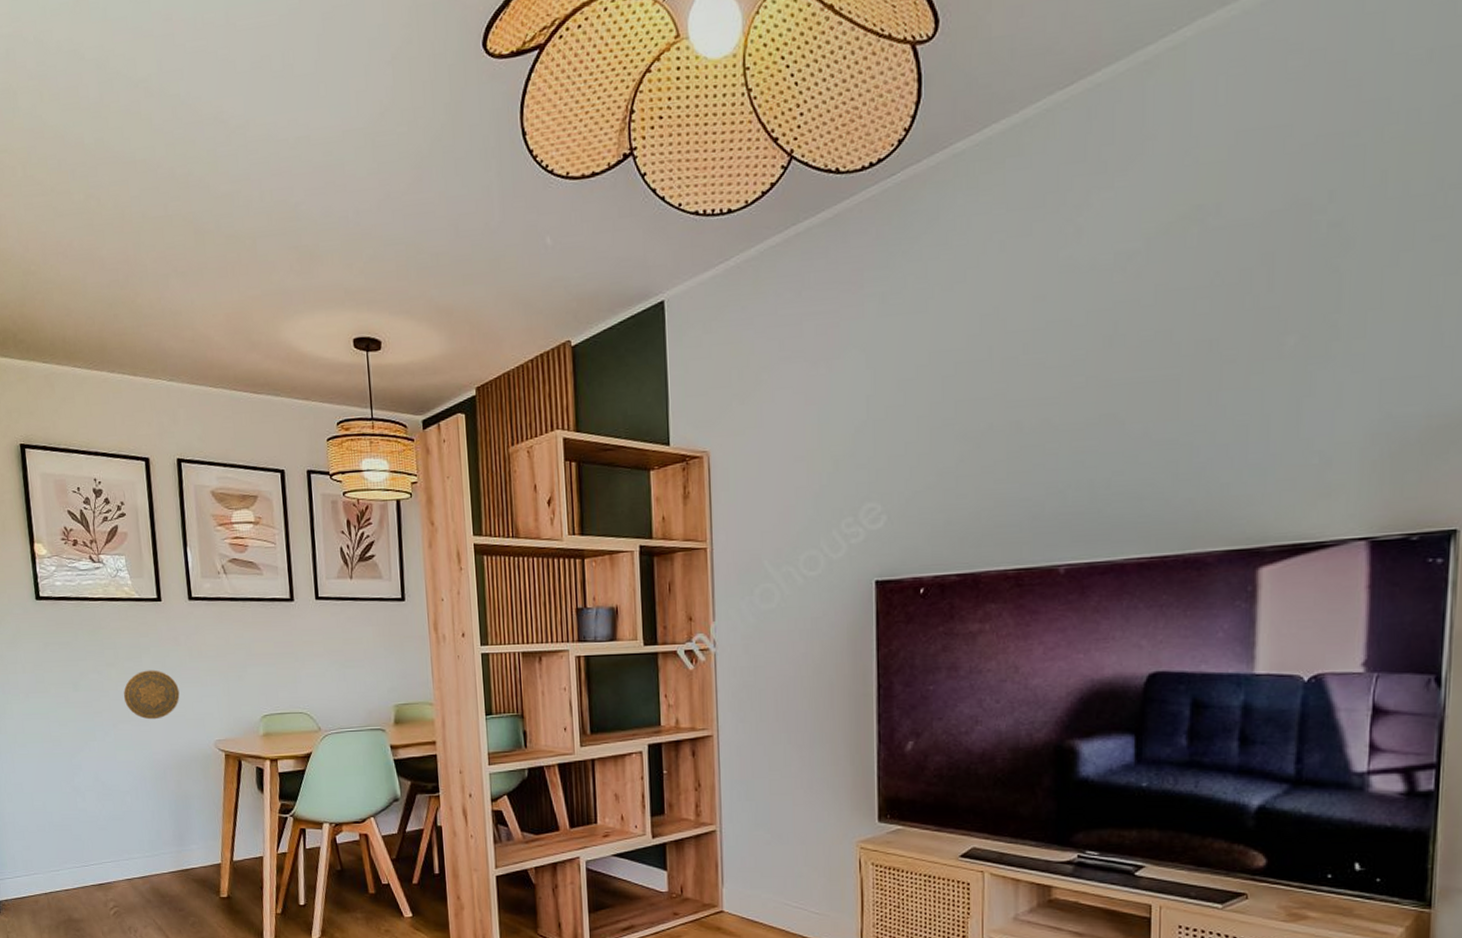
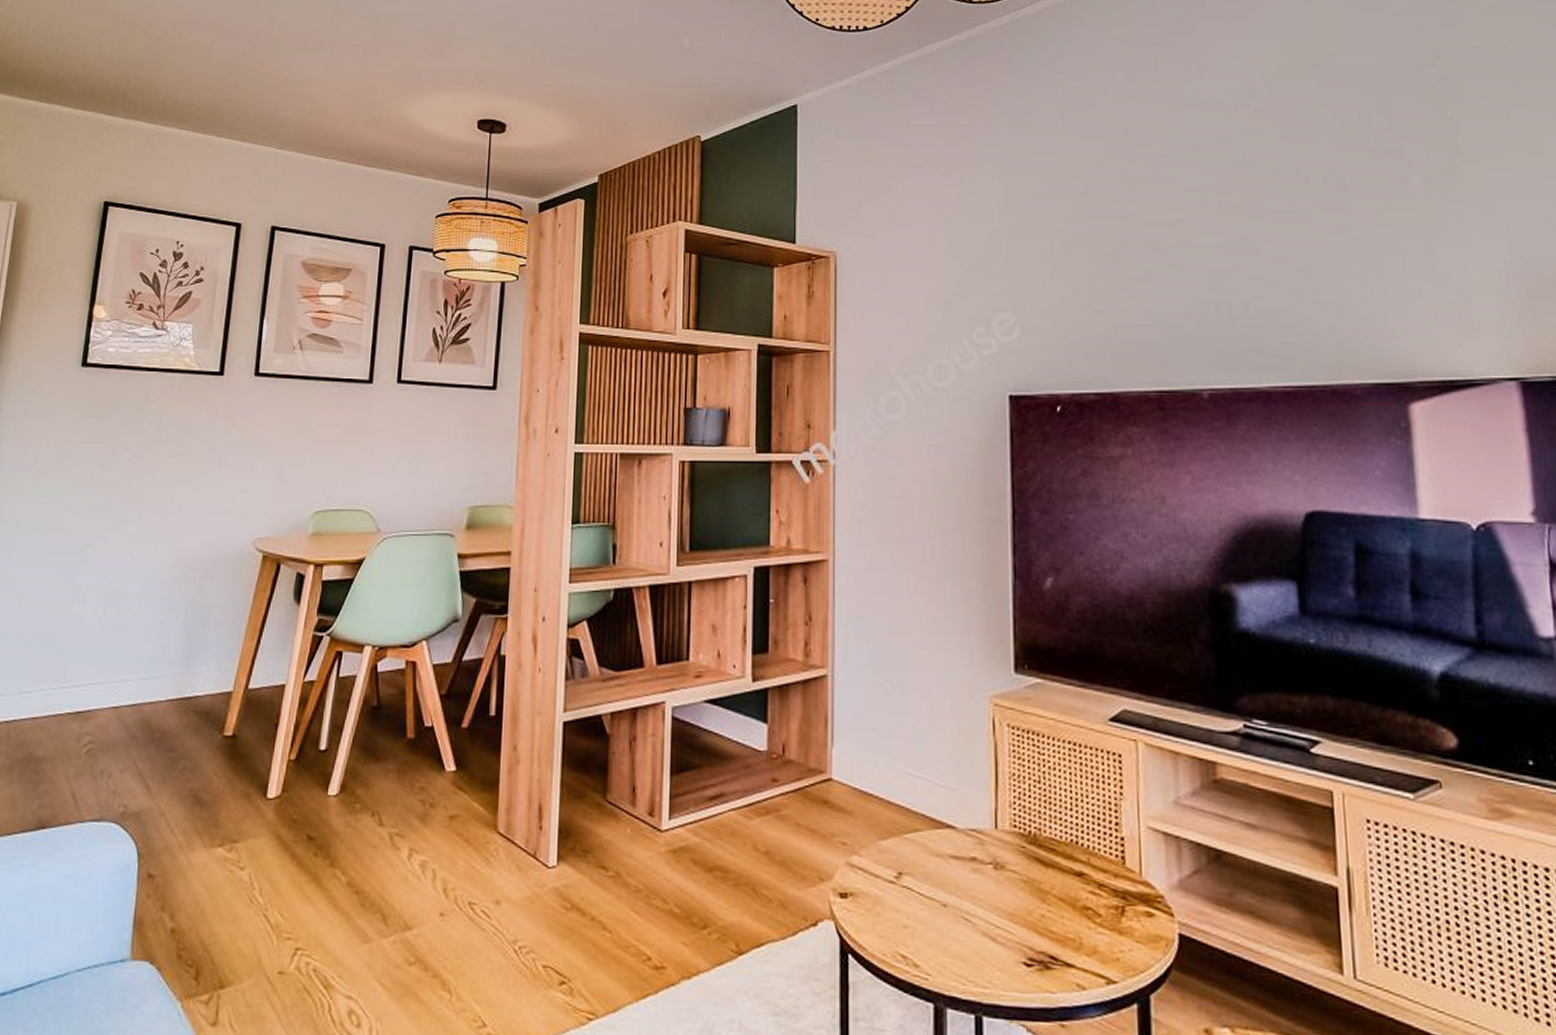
decorative plate: present [123,670,180,720] -> none [157,452,224,510]

